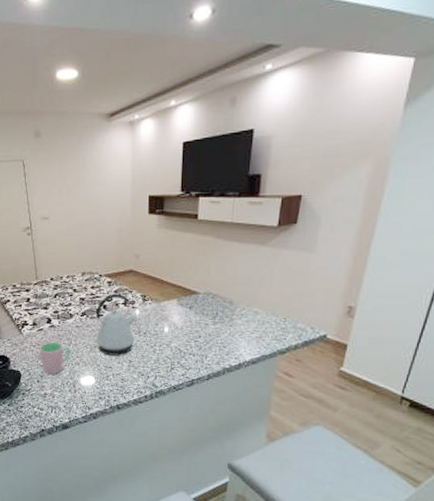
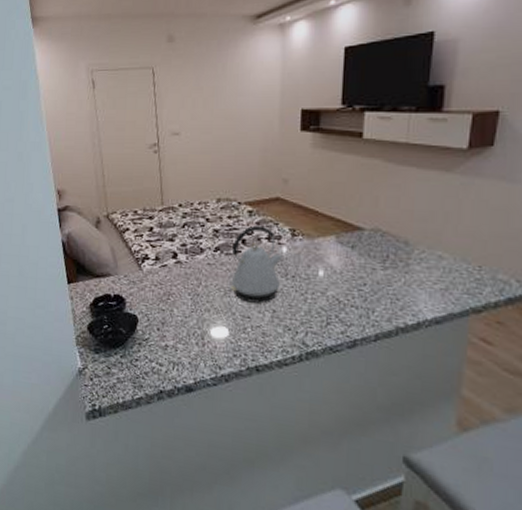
cup: present [38,341,71,375] -> none [160,280,200,323]

